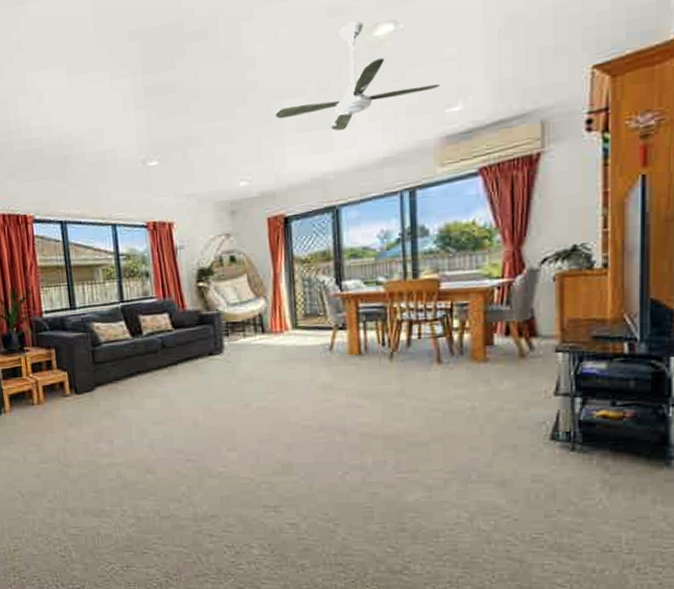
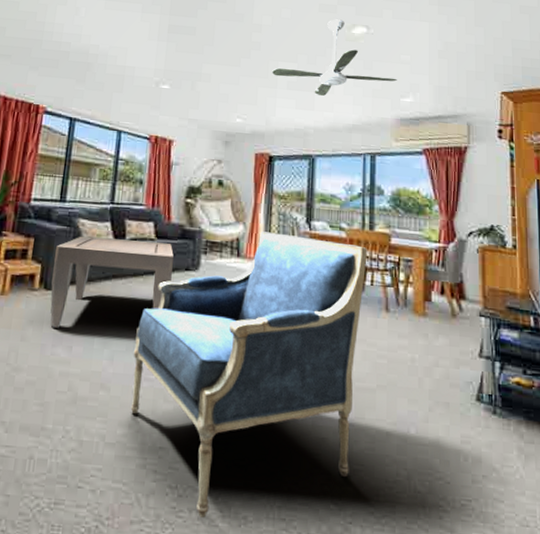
coffee table: none [76,332,197,427] -> present [50,236,174,328]
armchair: none [170,298,412,568] -> present [130,231,367,518]

